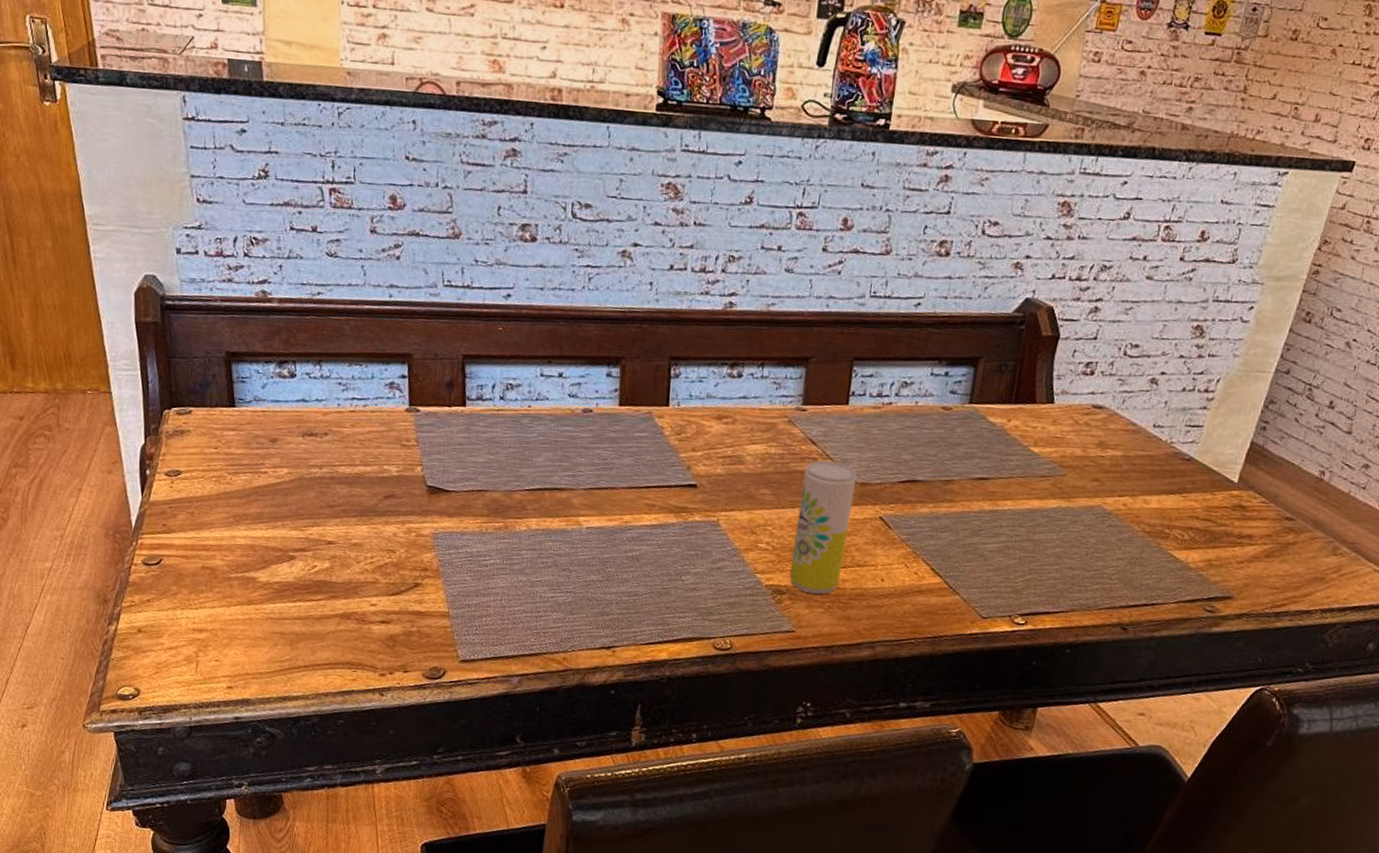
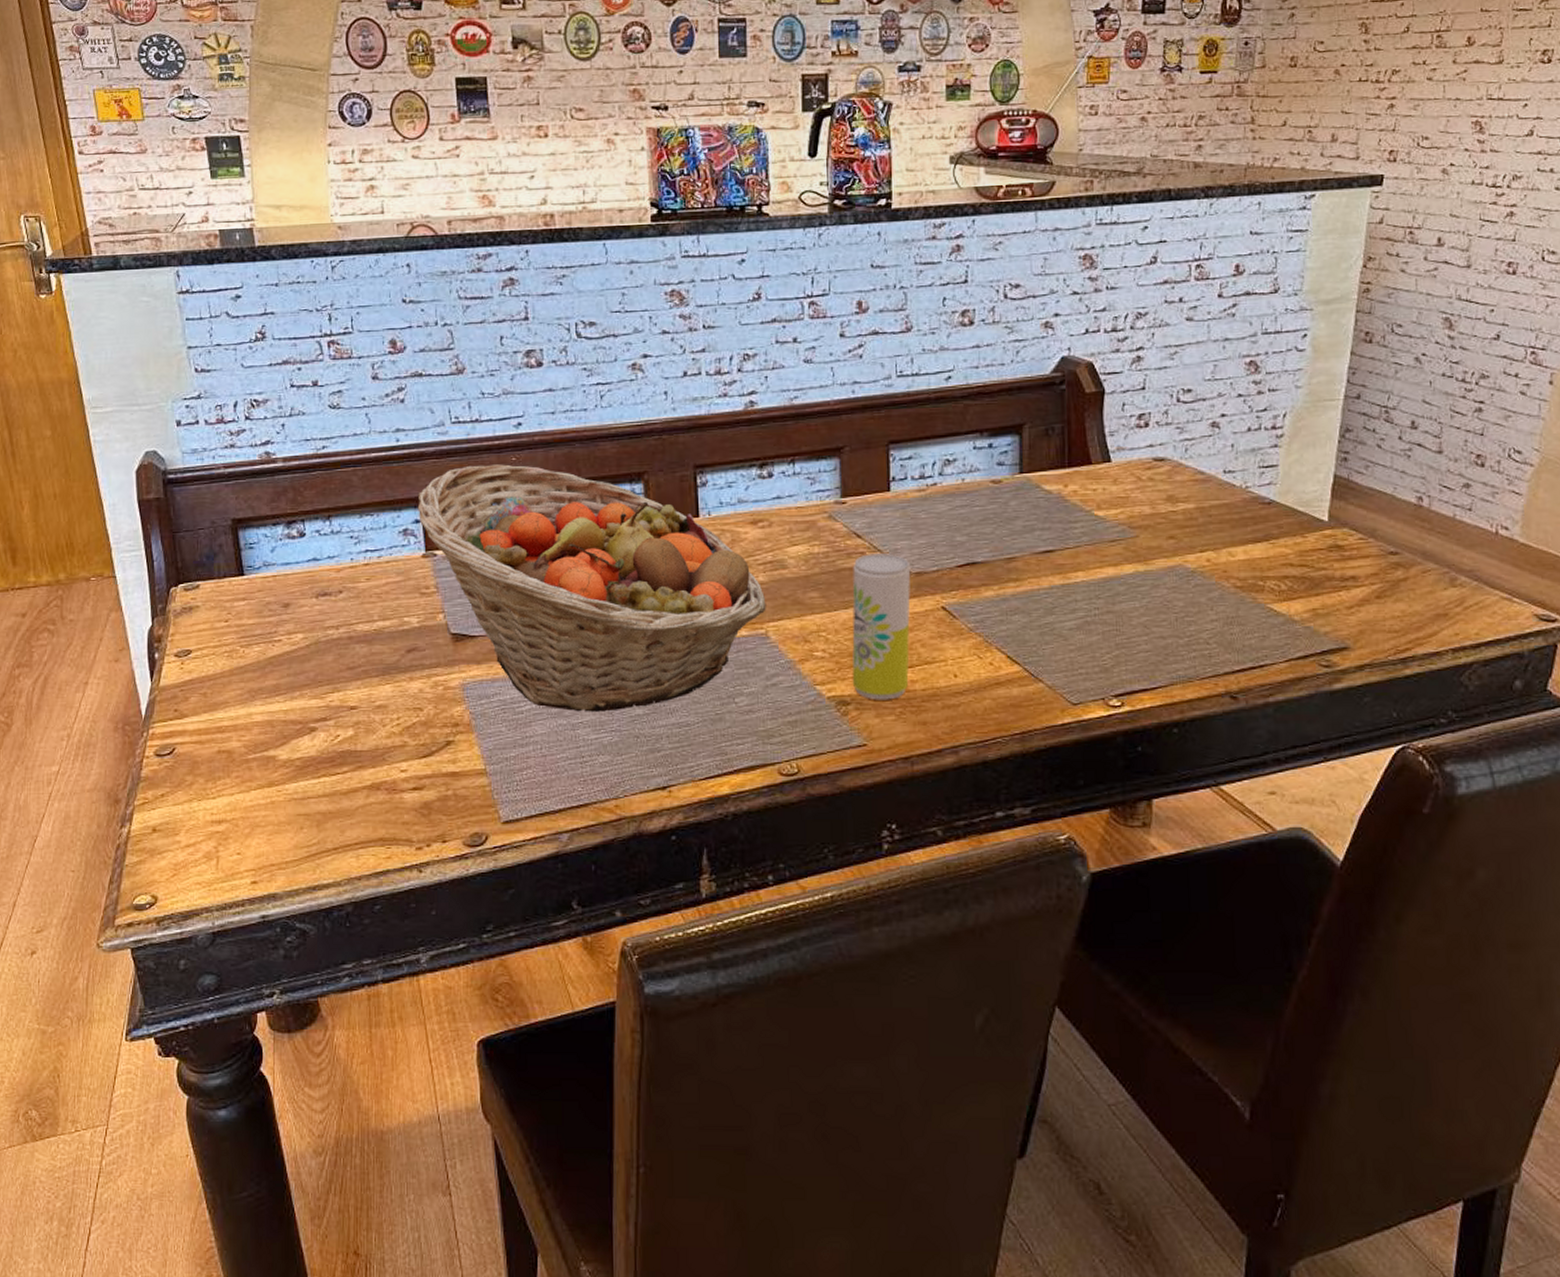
fruit basket: none [404,329,721,574] -> present [417,464,766,712]

